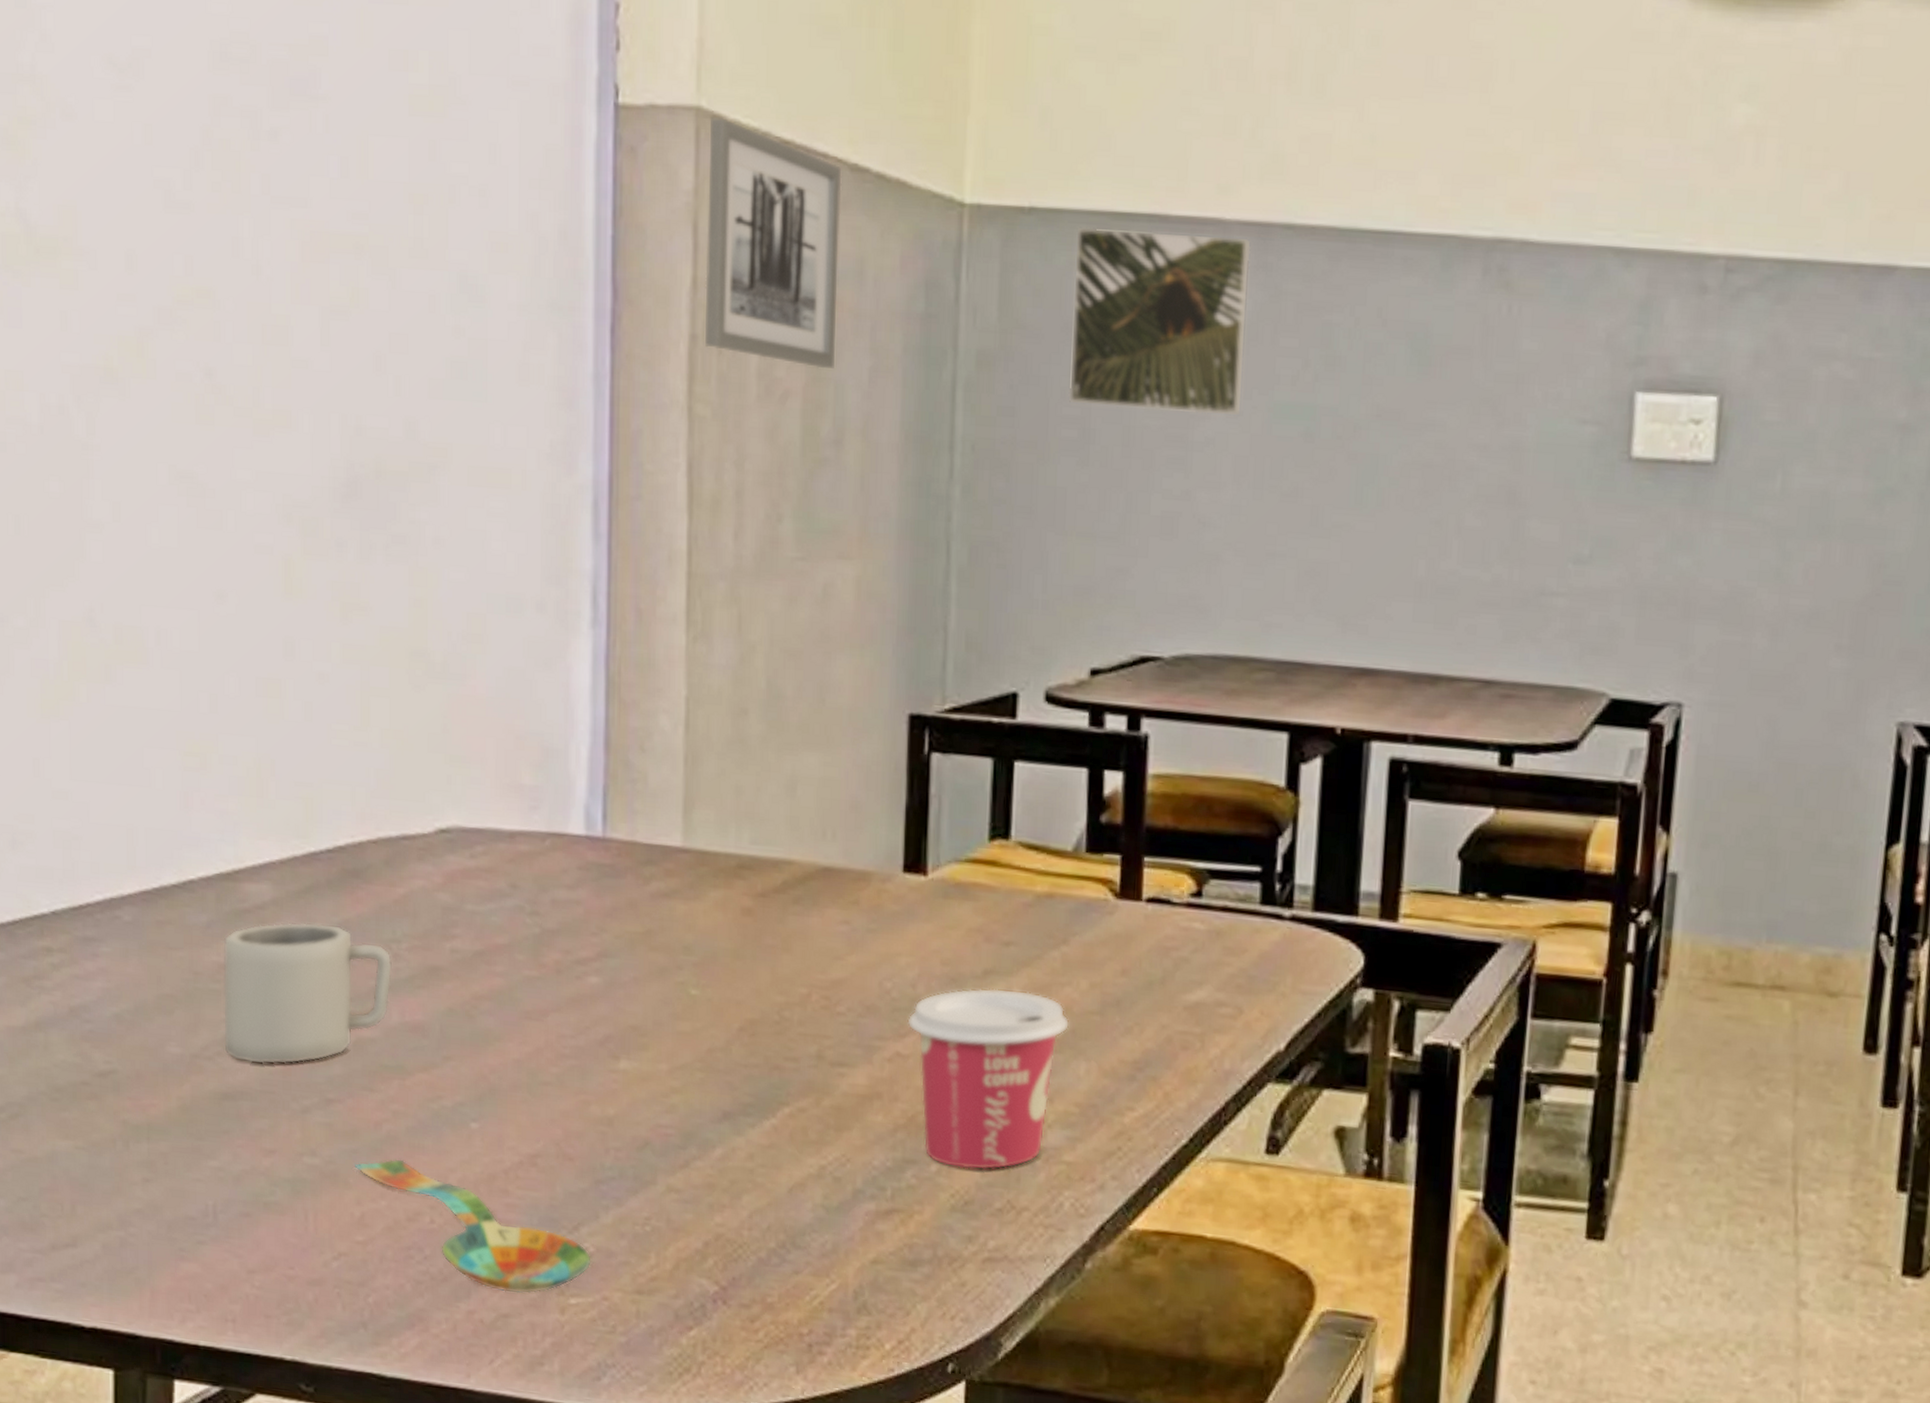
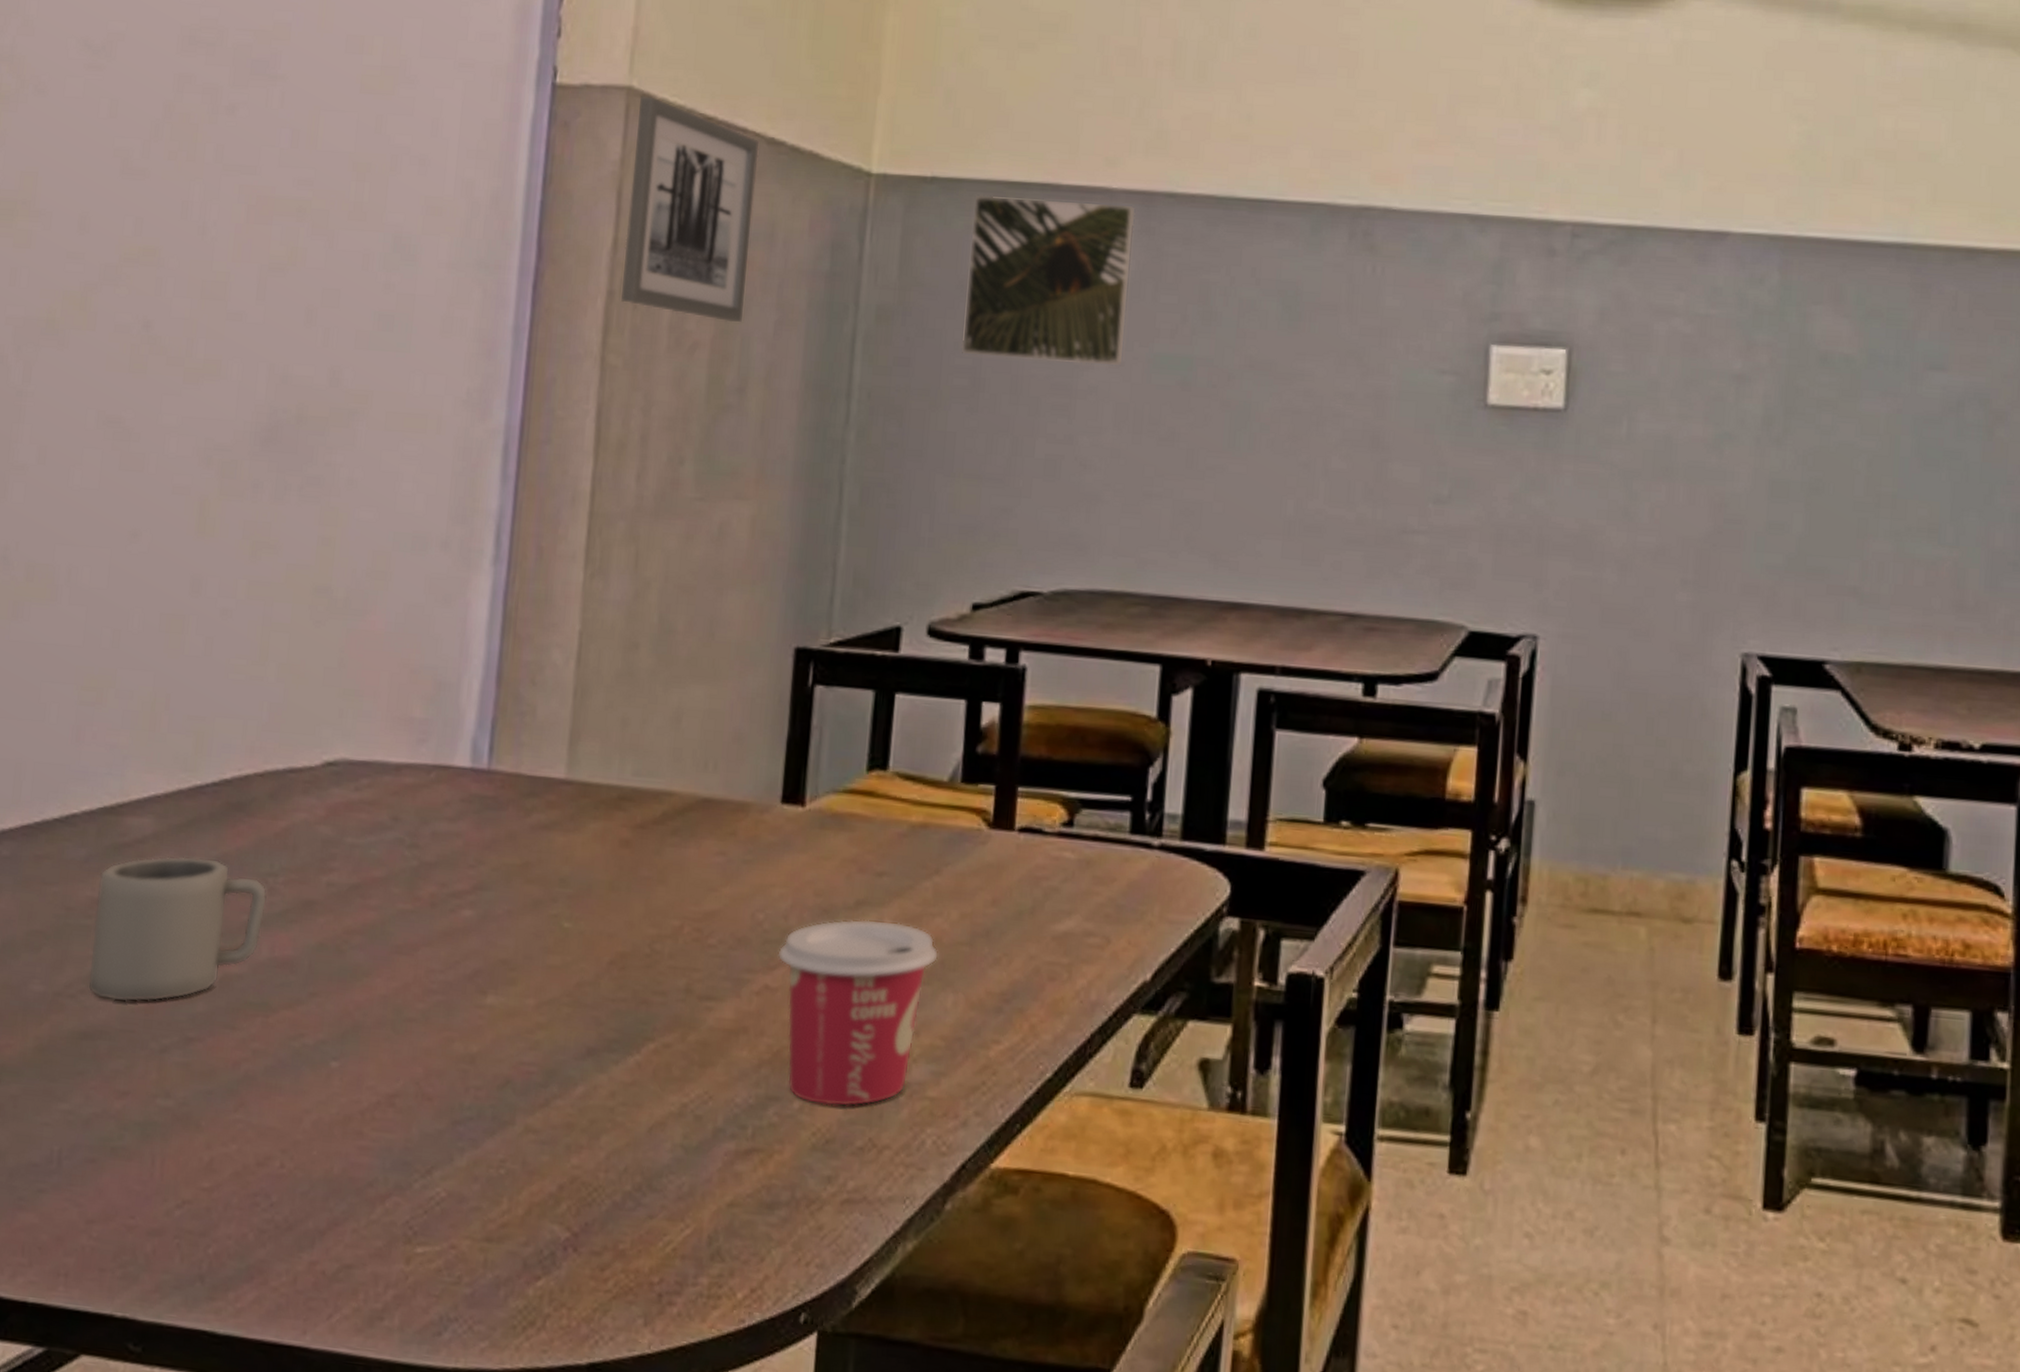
spoon: present [354,1158,591,1294] -> none [207,1099,442,1243]

